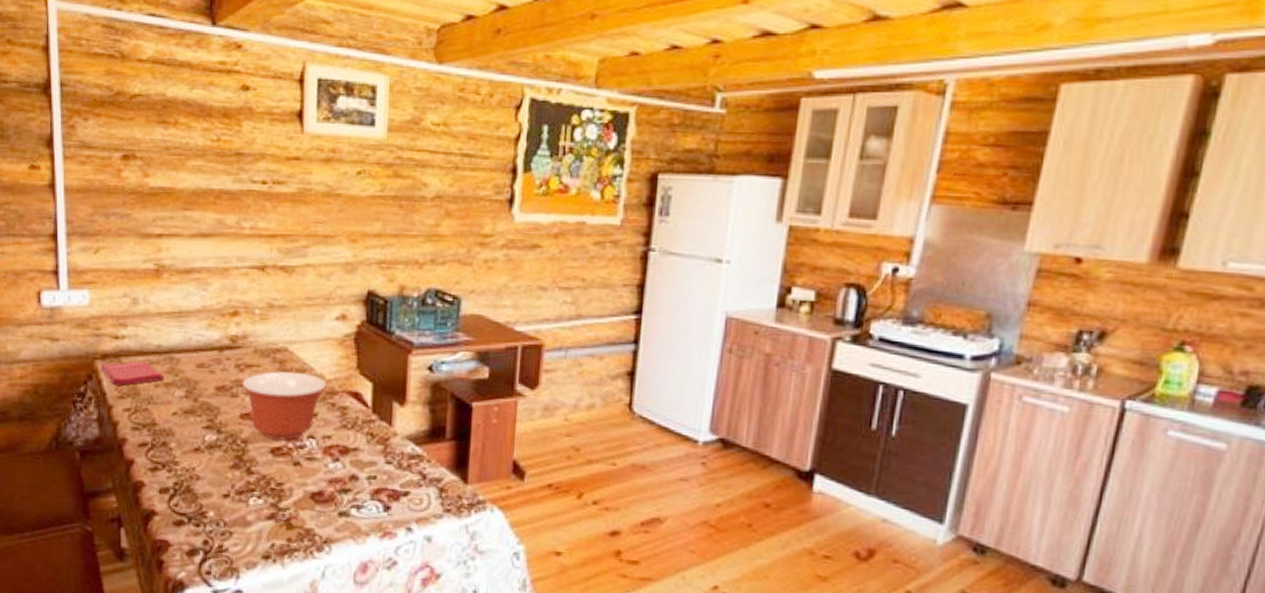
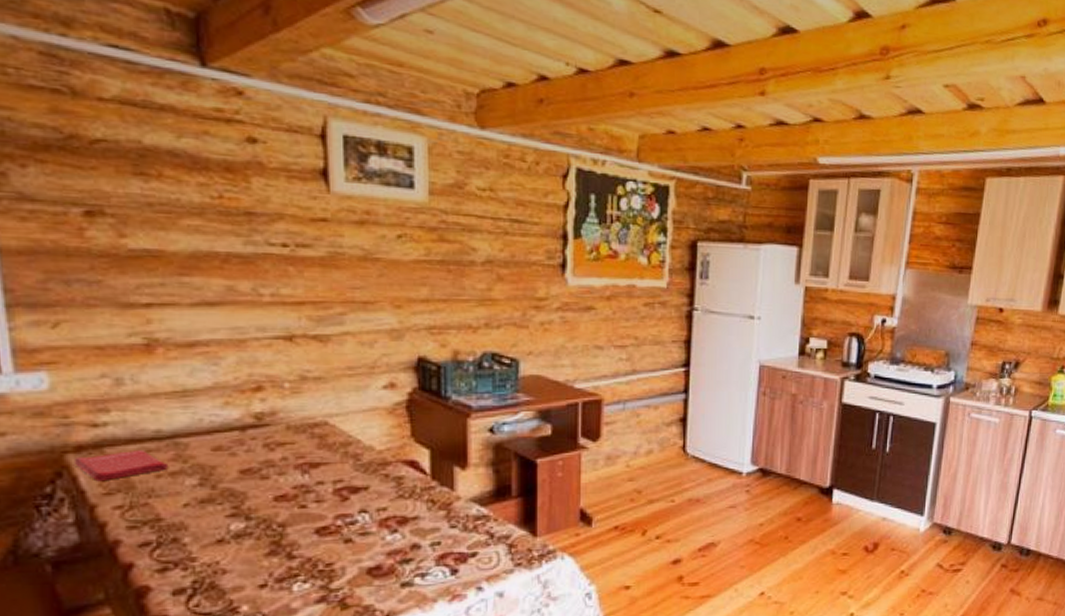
mixing bowl: present [242,371,328,441] -> none [273,445,378,519]

